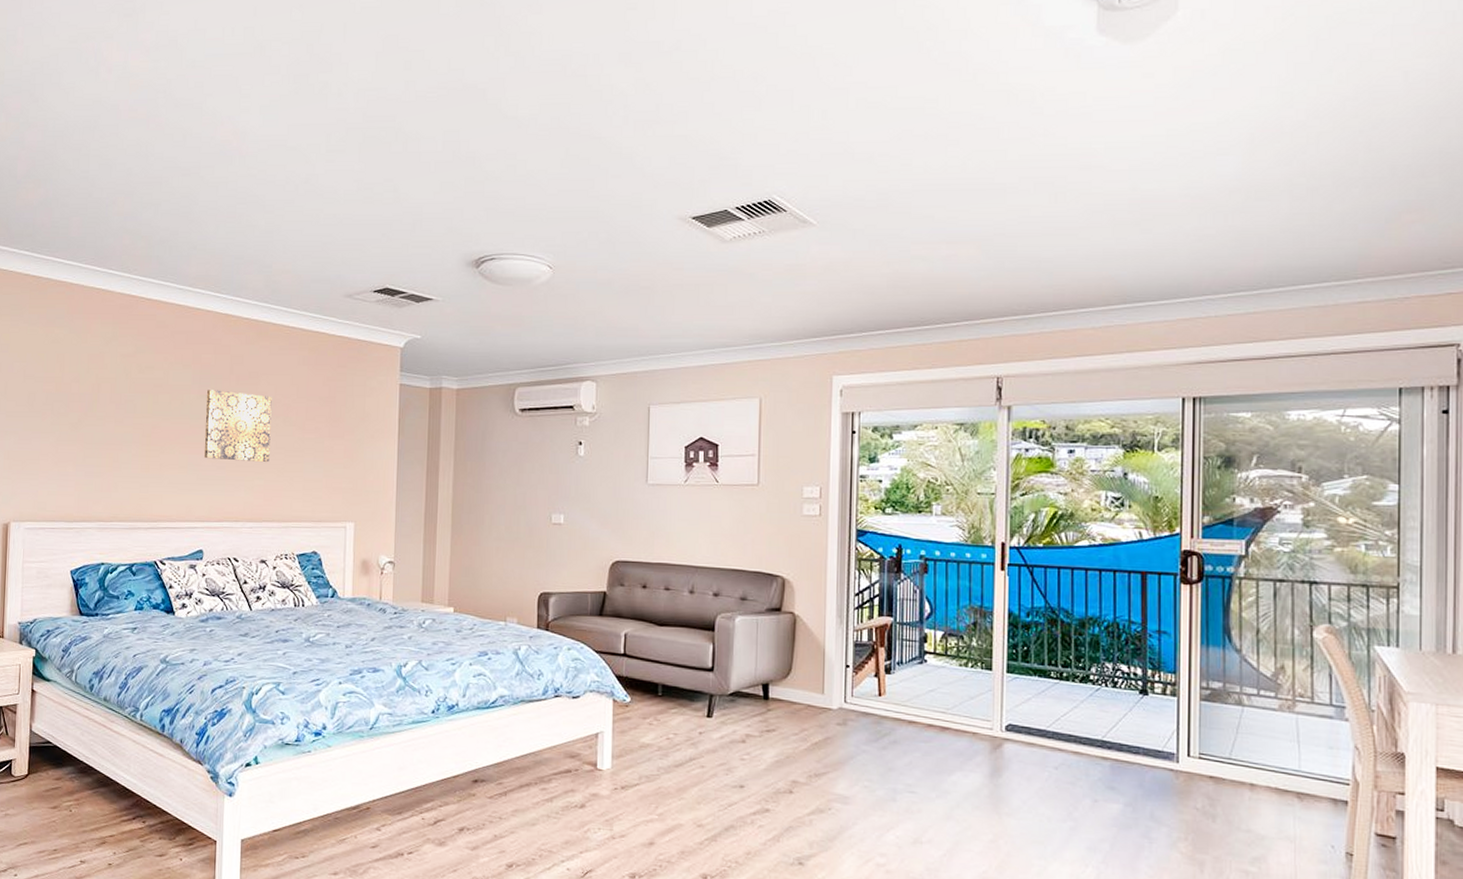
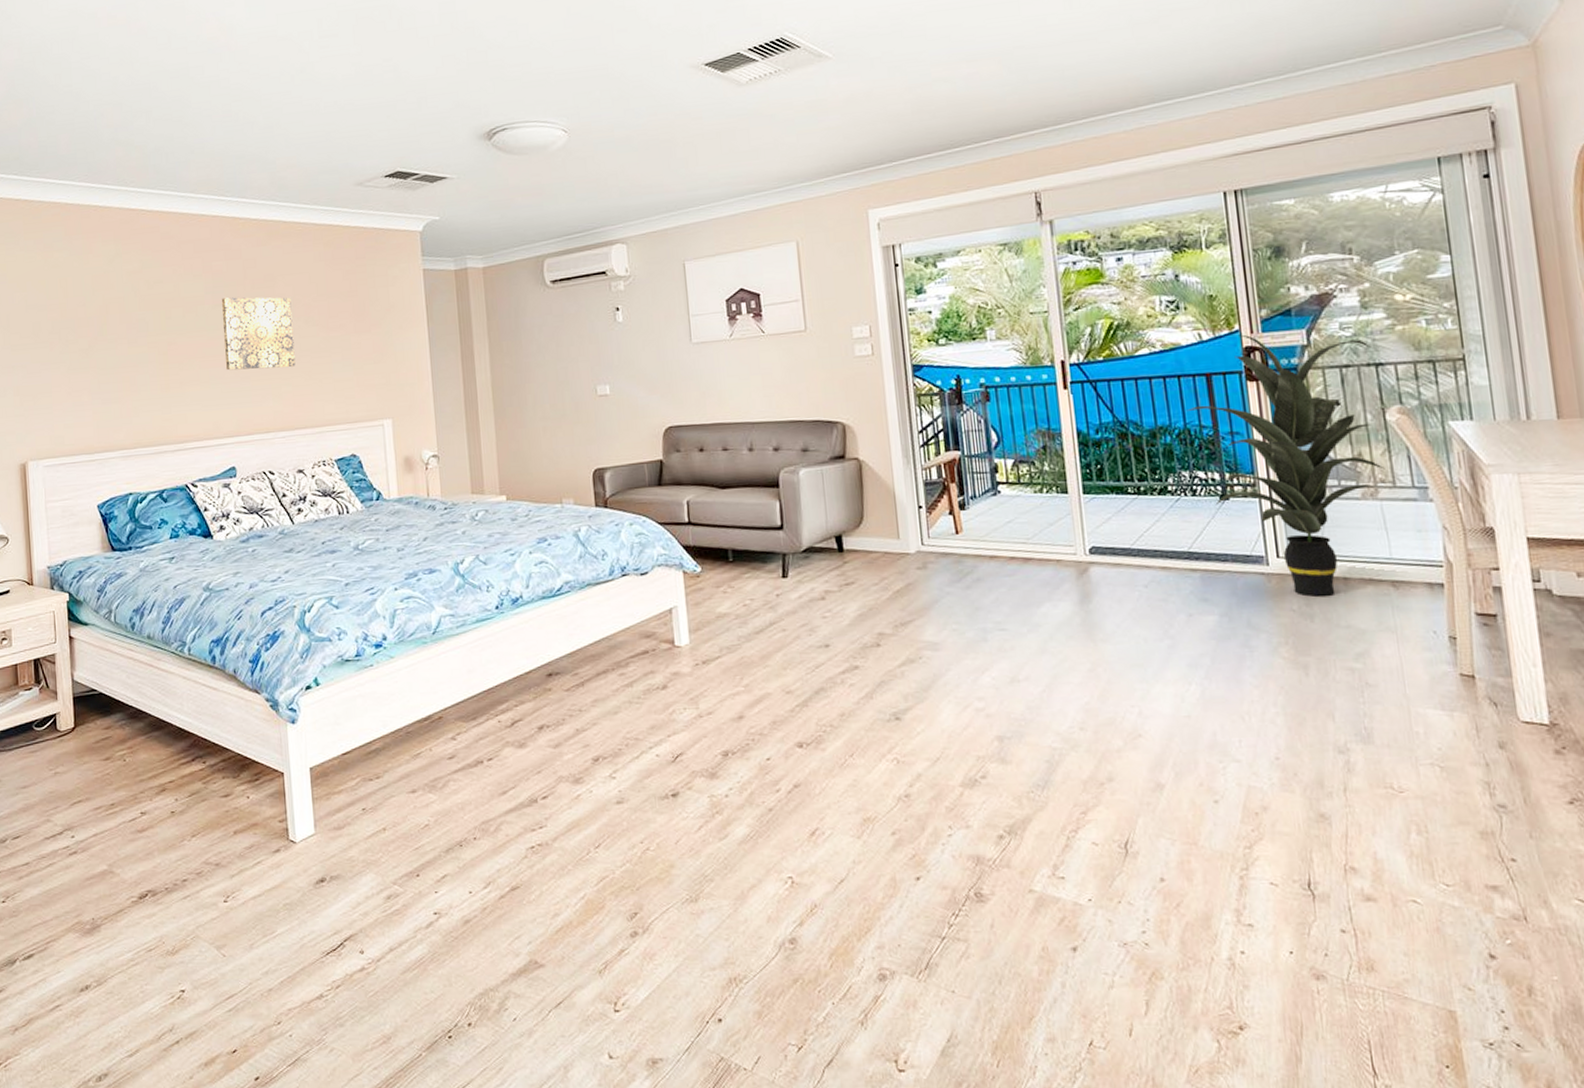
indoor plant: none [1118,539,1308,799] -> present [1186,335,1385,597]

